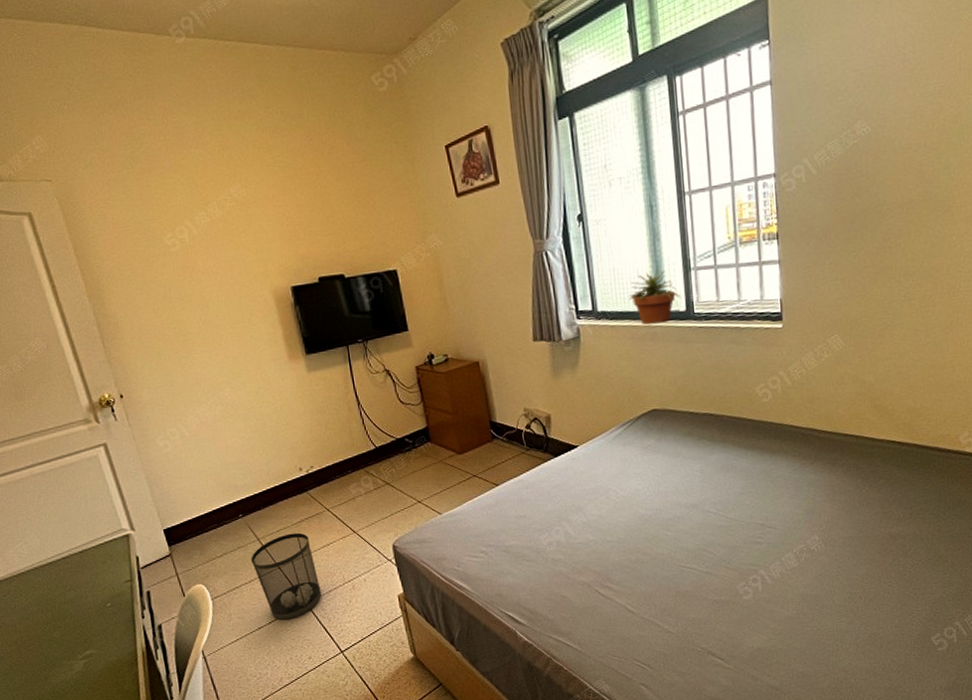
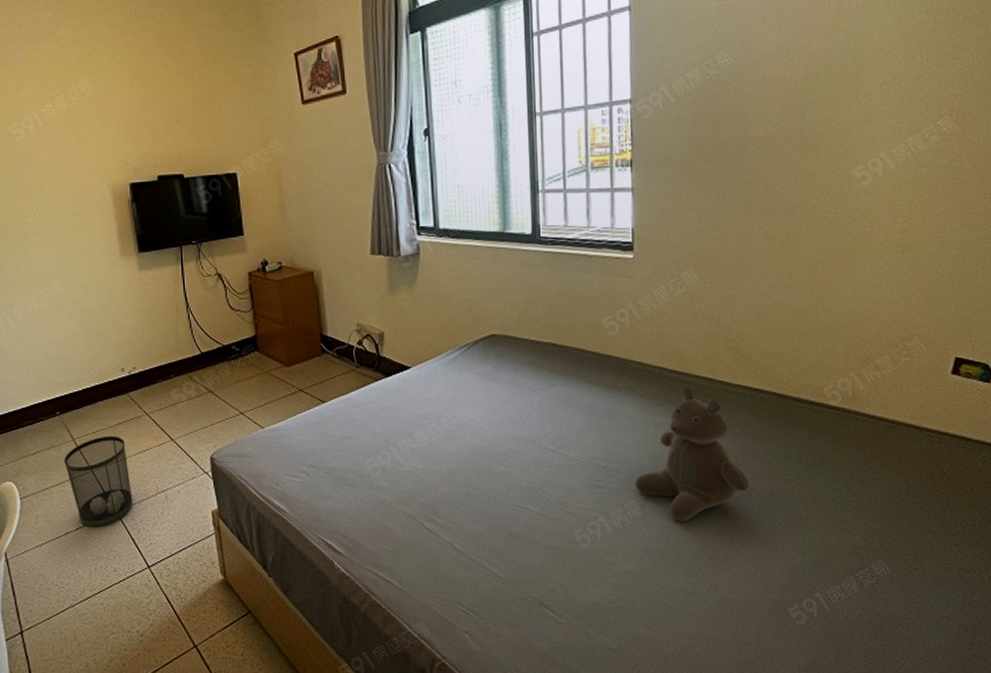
potted plant: present [629,269,681,326] -> none [472,189,527,246]
stuffed animal: none [790,445,894,568] -> present [634,387,749,521]

